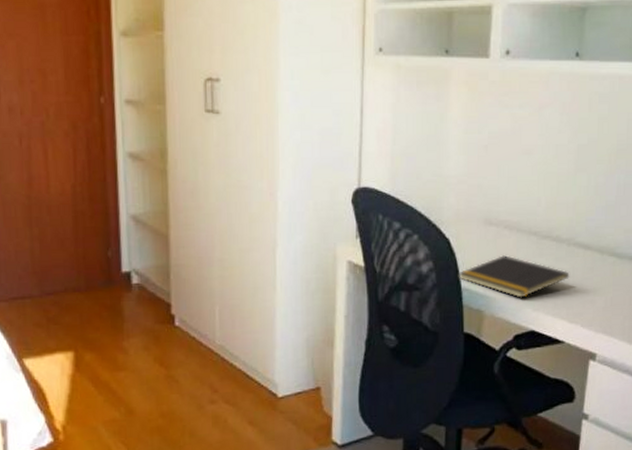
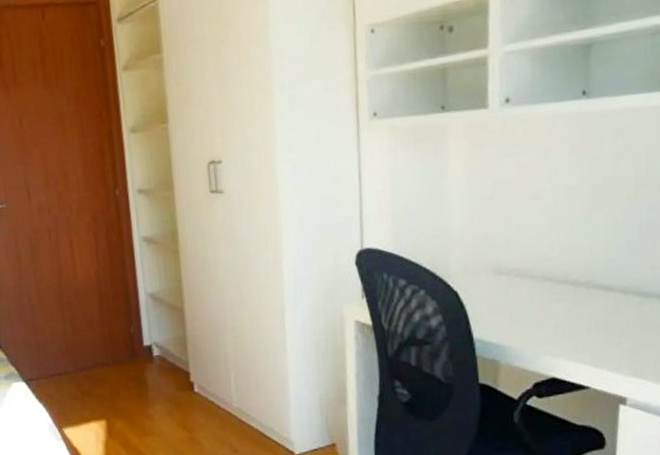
notepad: present [458,255,570,298] -> none [469,303,591,346]

